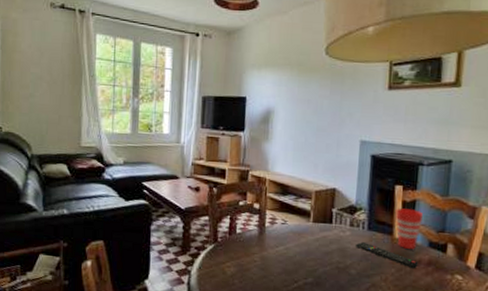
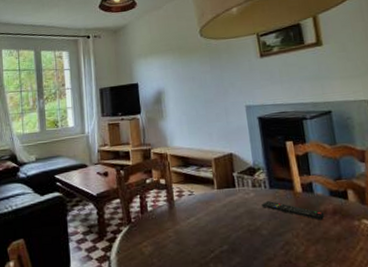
cup: present [395,208,423,249] -> none [291,162,319,201]

